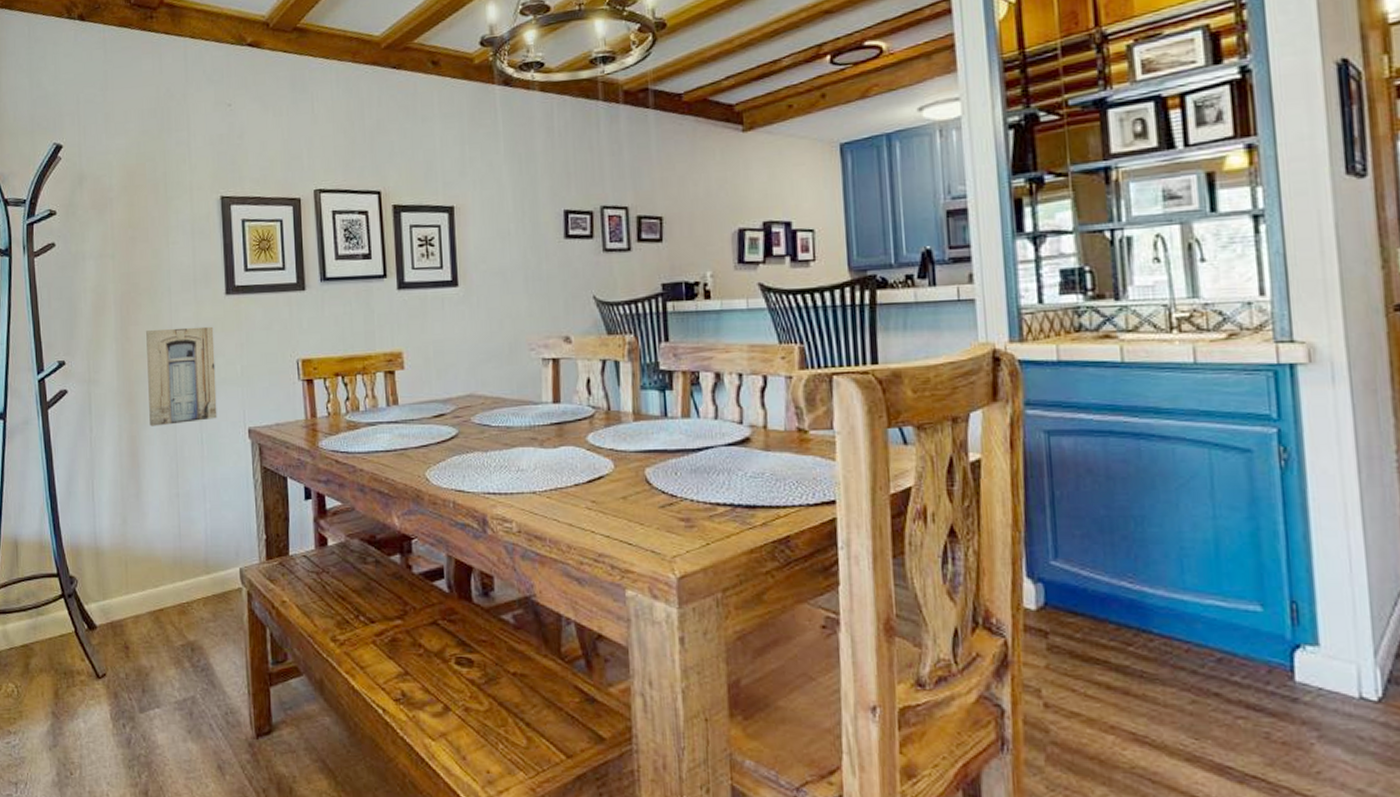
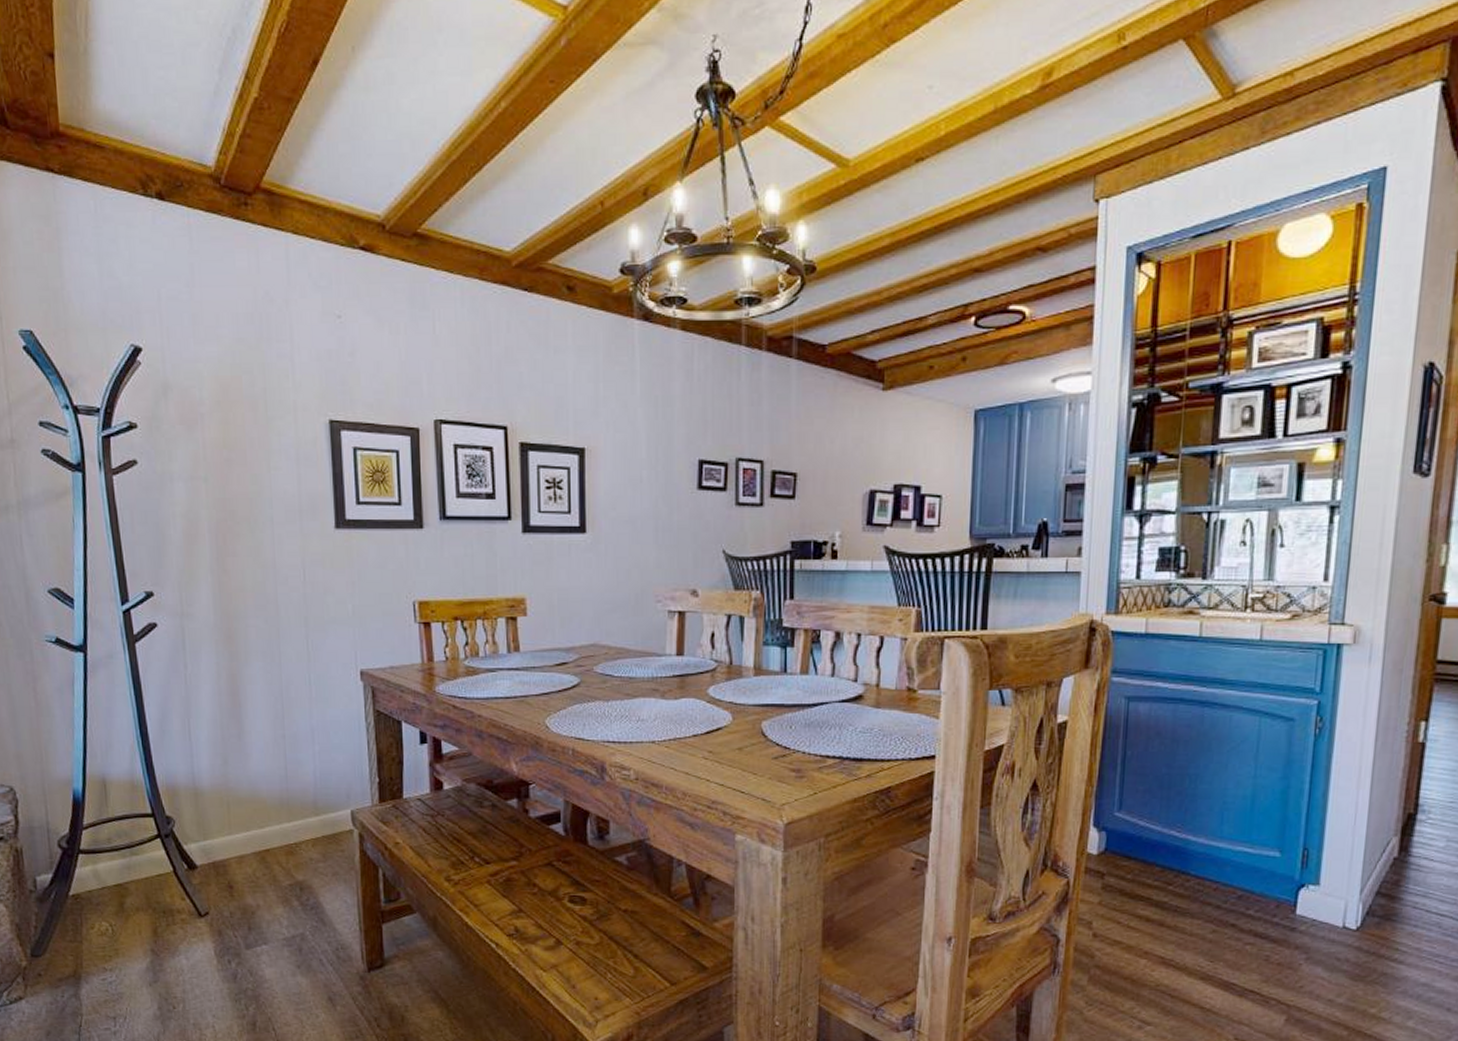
wall art: present [146,326,217,427] -> none [246,562,327,665]

